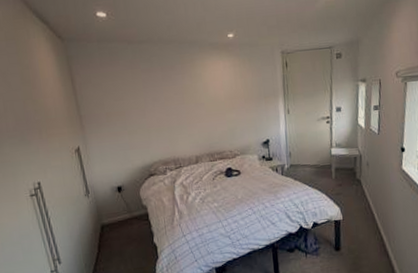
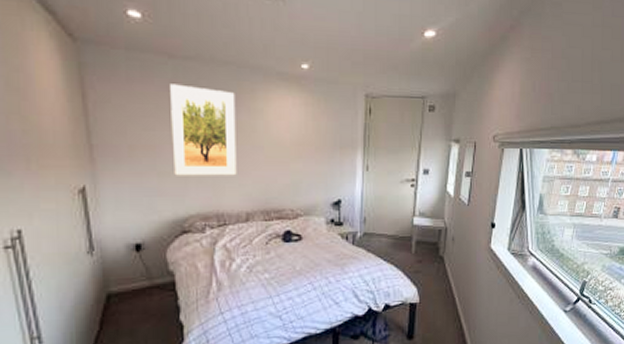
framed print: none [131,62,186,133] -> present [170,84,237,176]

